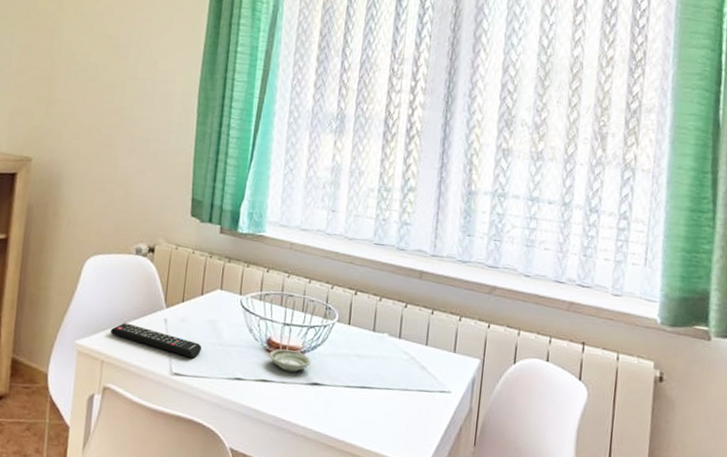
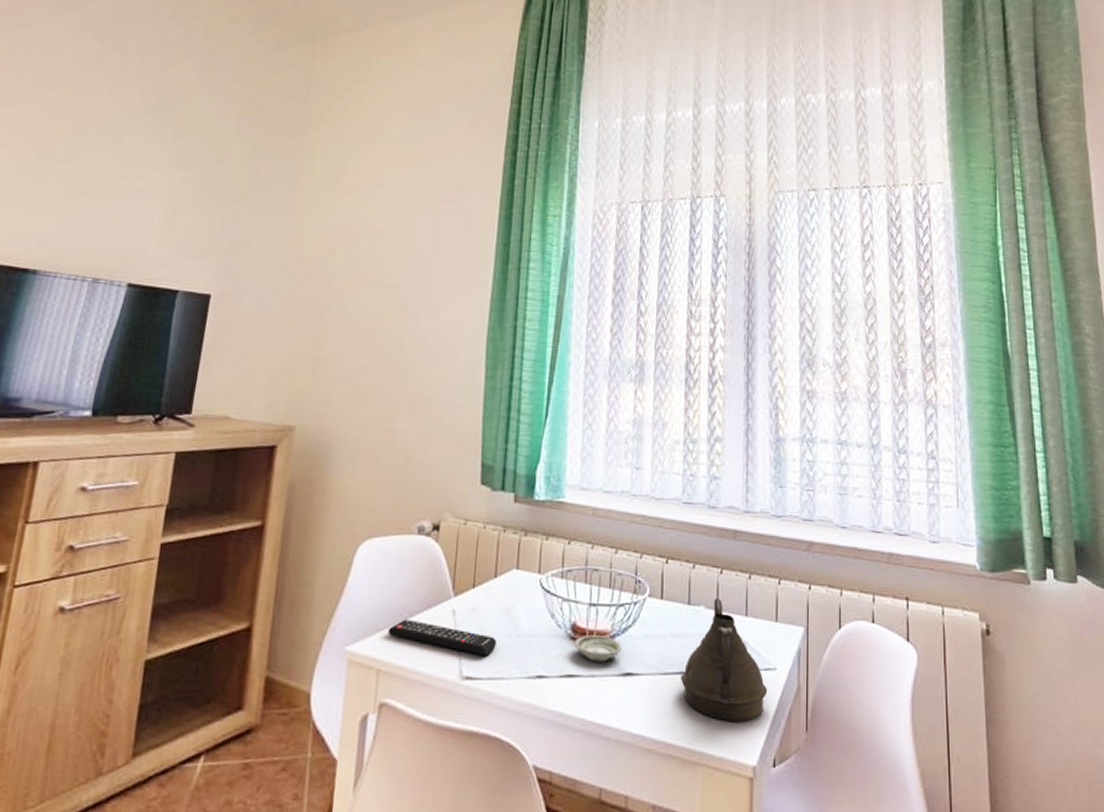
teapot: none [362,327,442,433] -> present [681,598,768,722]

